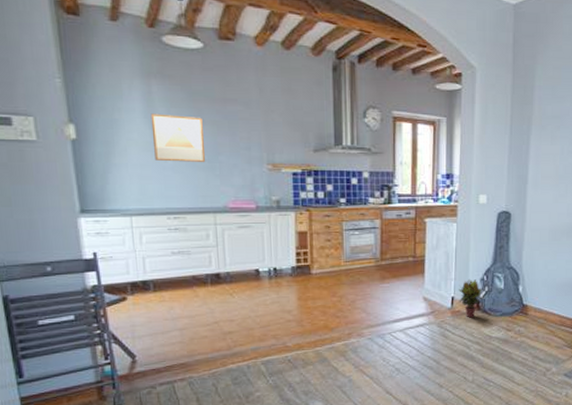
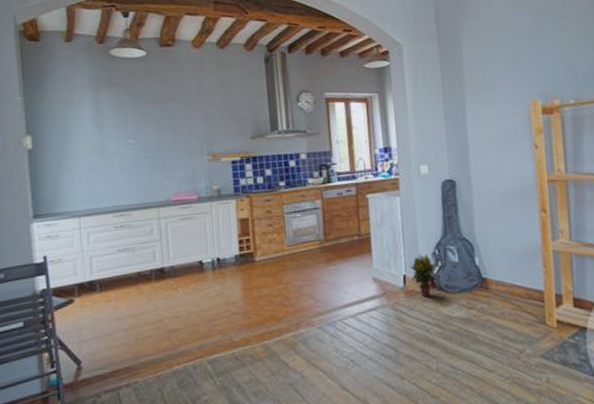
wall art: present [150,113,206,162] -> none [99,117,150,162]

